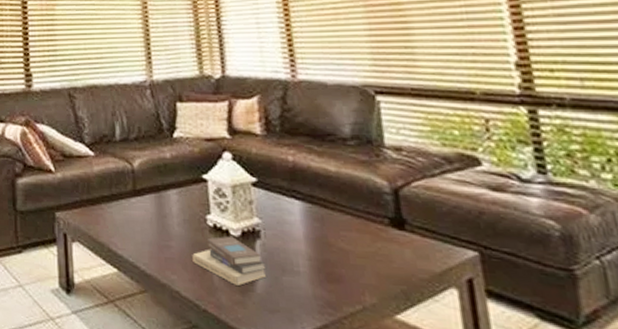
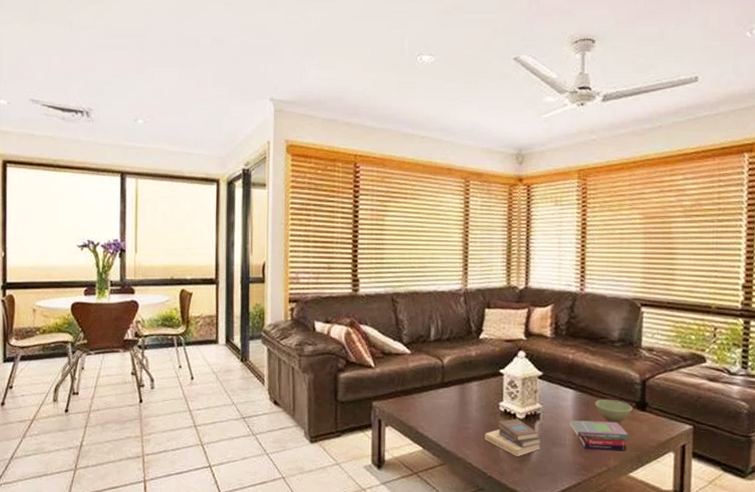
books: none [300,240,387,285] -> present [569,420,629,452]
bowl: none [332,213,386,247] -> present [595,399,633,424]

